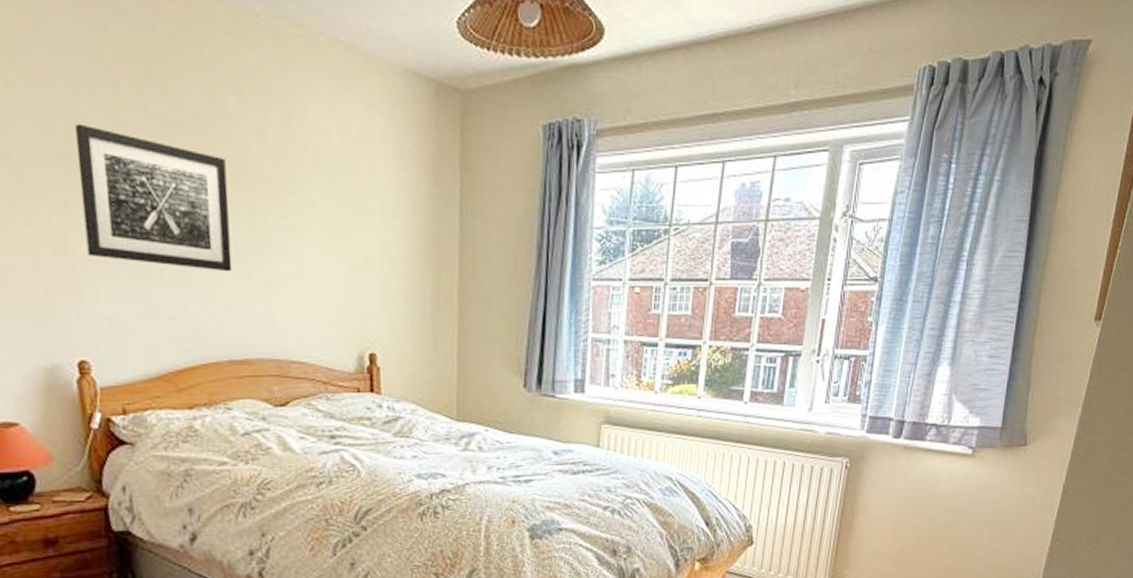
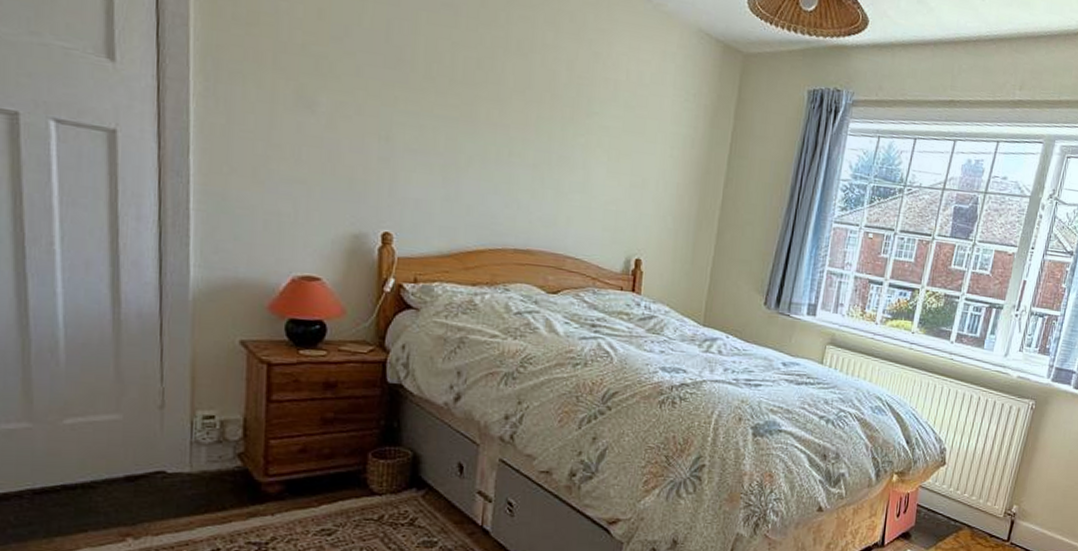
wall art: present [74,123,233,272] -> none [406,36,537,175]

